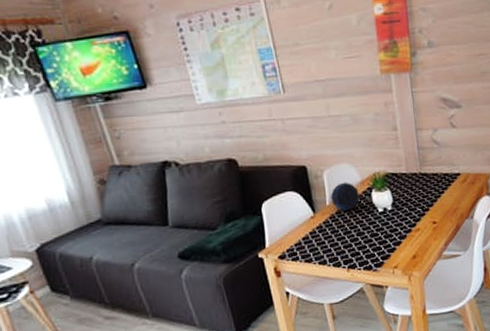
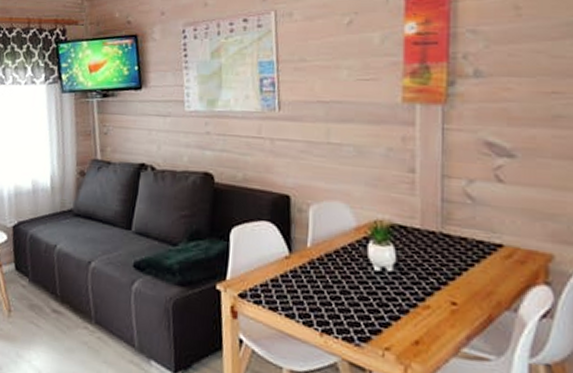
decorative orb: present [330,182,360,212] -> none [313,223,352,260]

